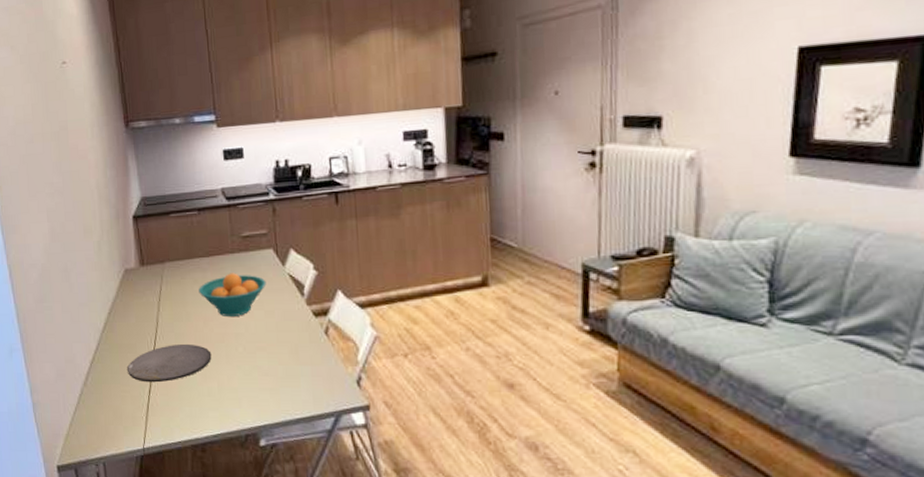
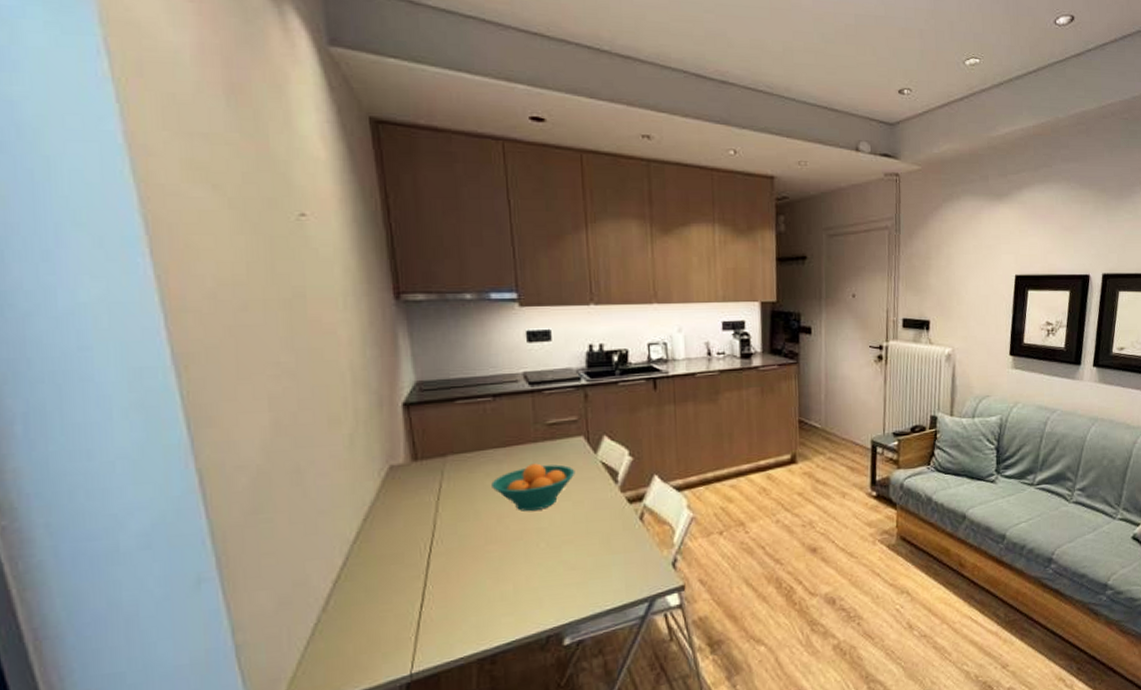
plate: present [127,345,212,383] -> none [390,545,507,597]

